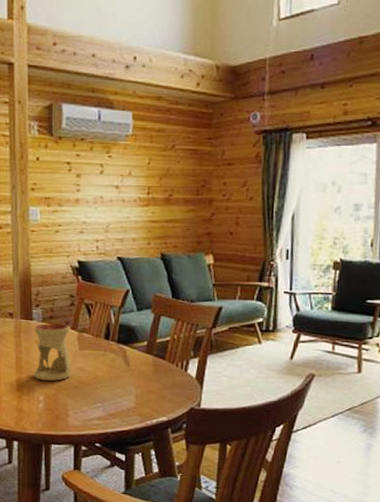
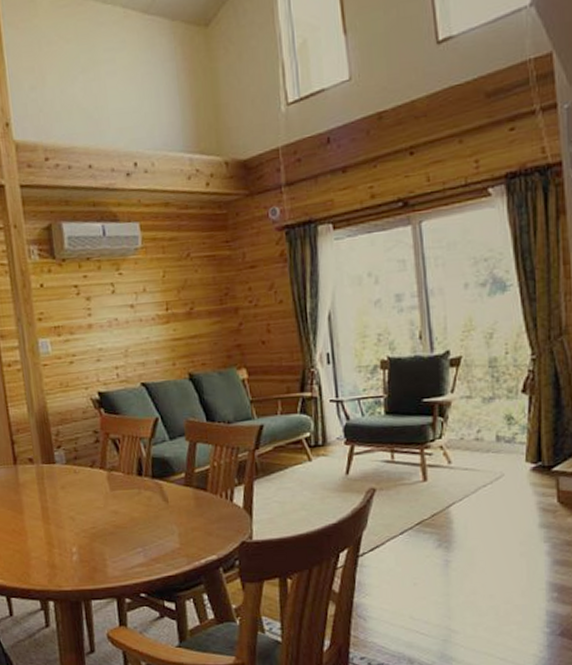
oil burner: present [34,323,71,382] -> none [58,463,105,530]

